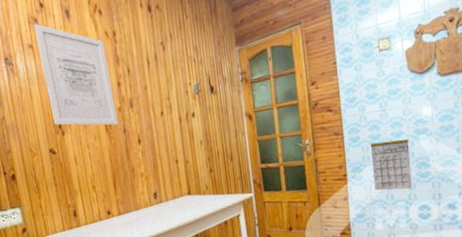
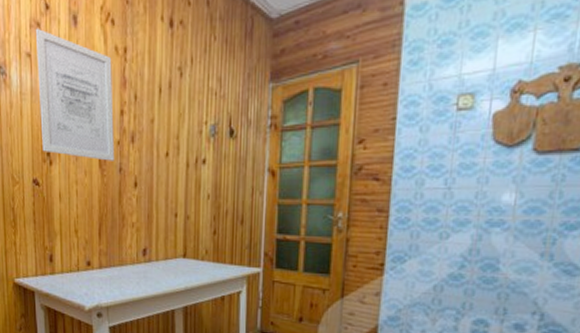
calendar: present [370,129,413,191] -> none [418,214,476,296]

